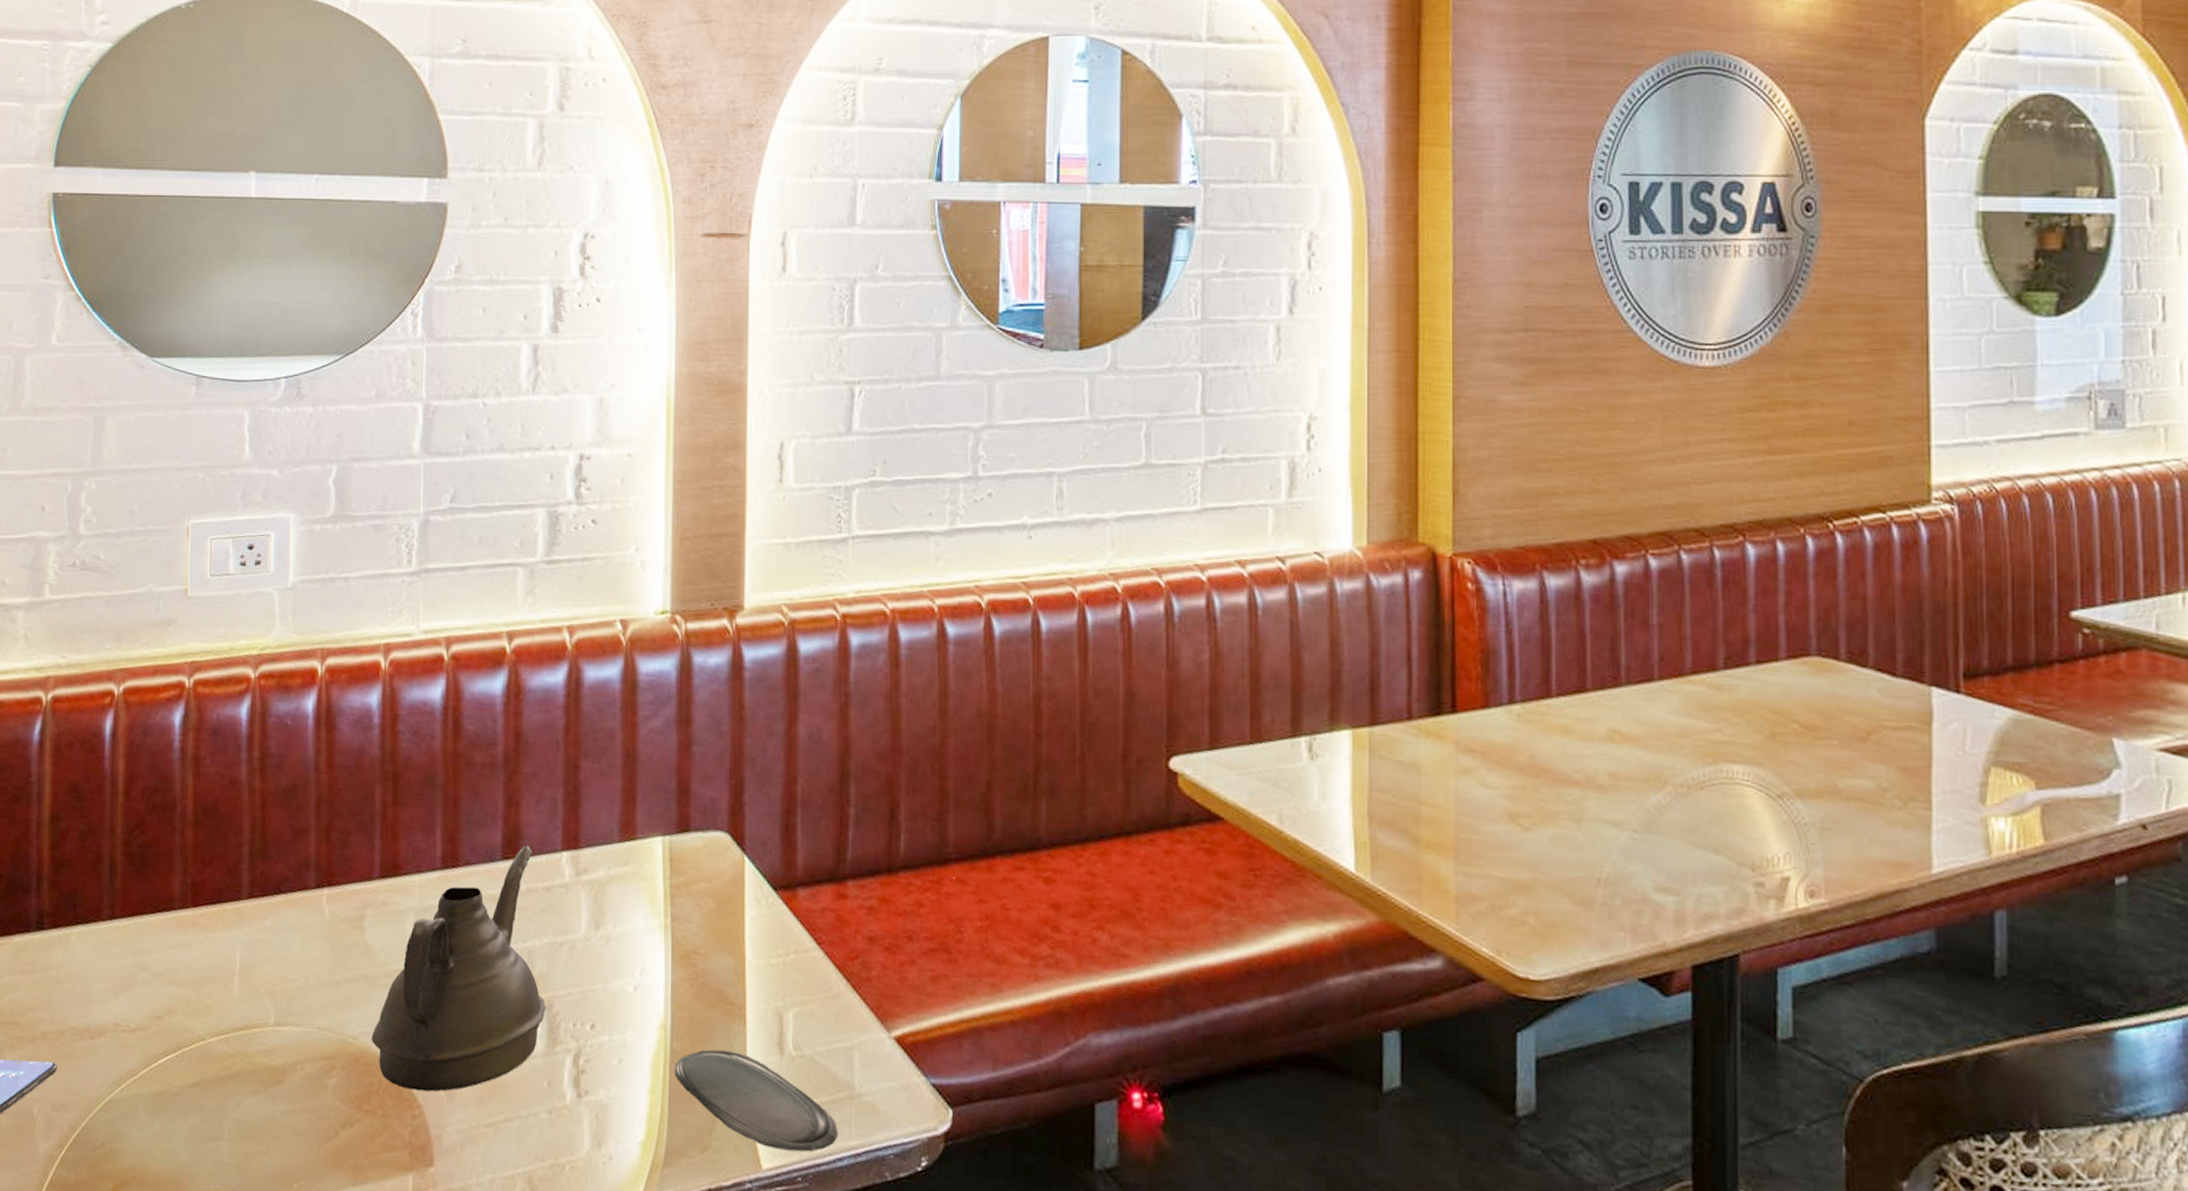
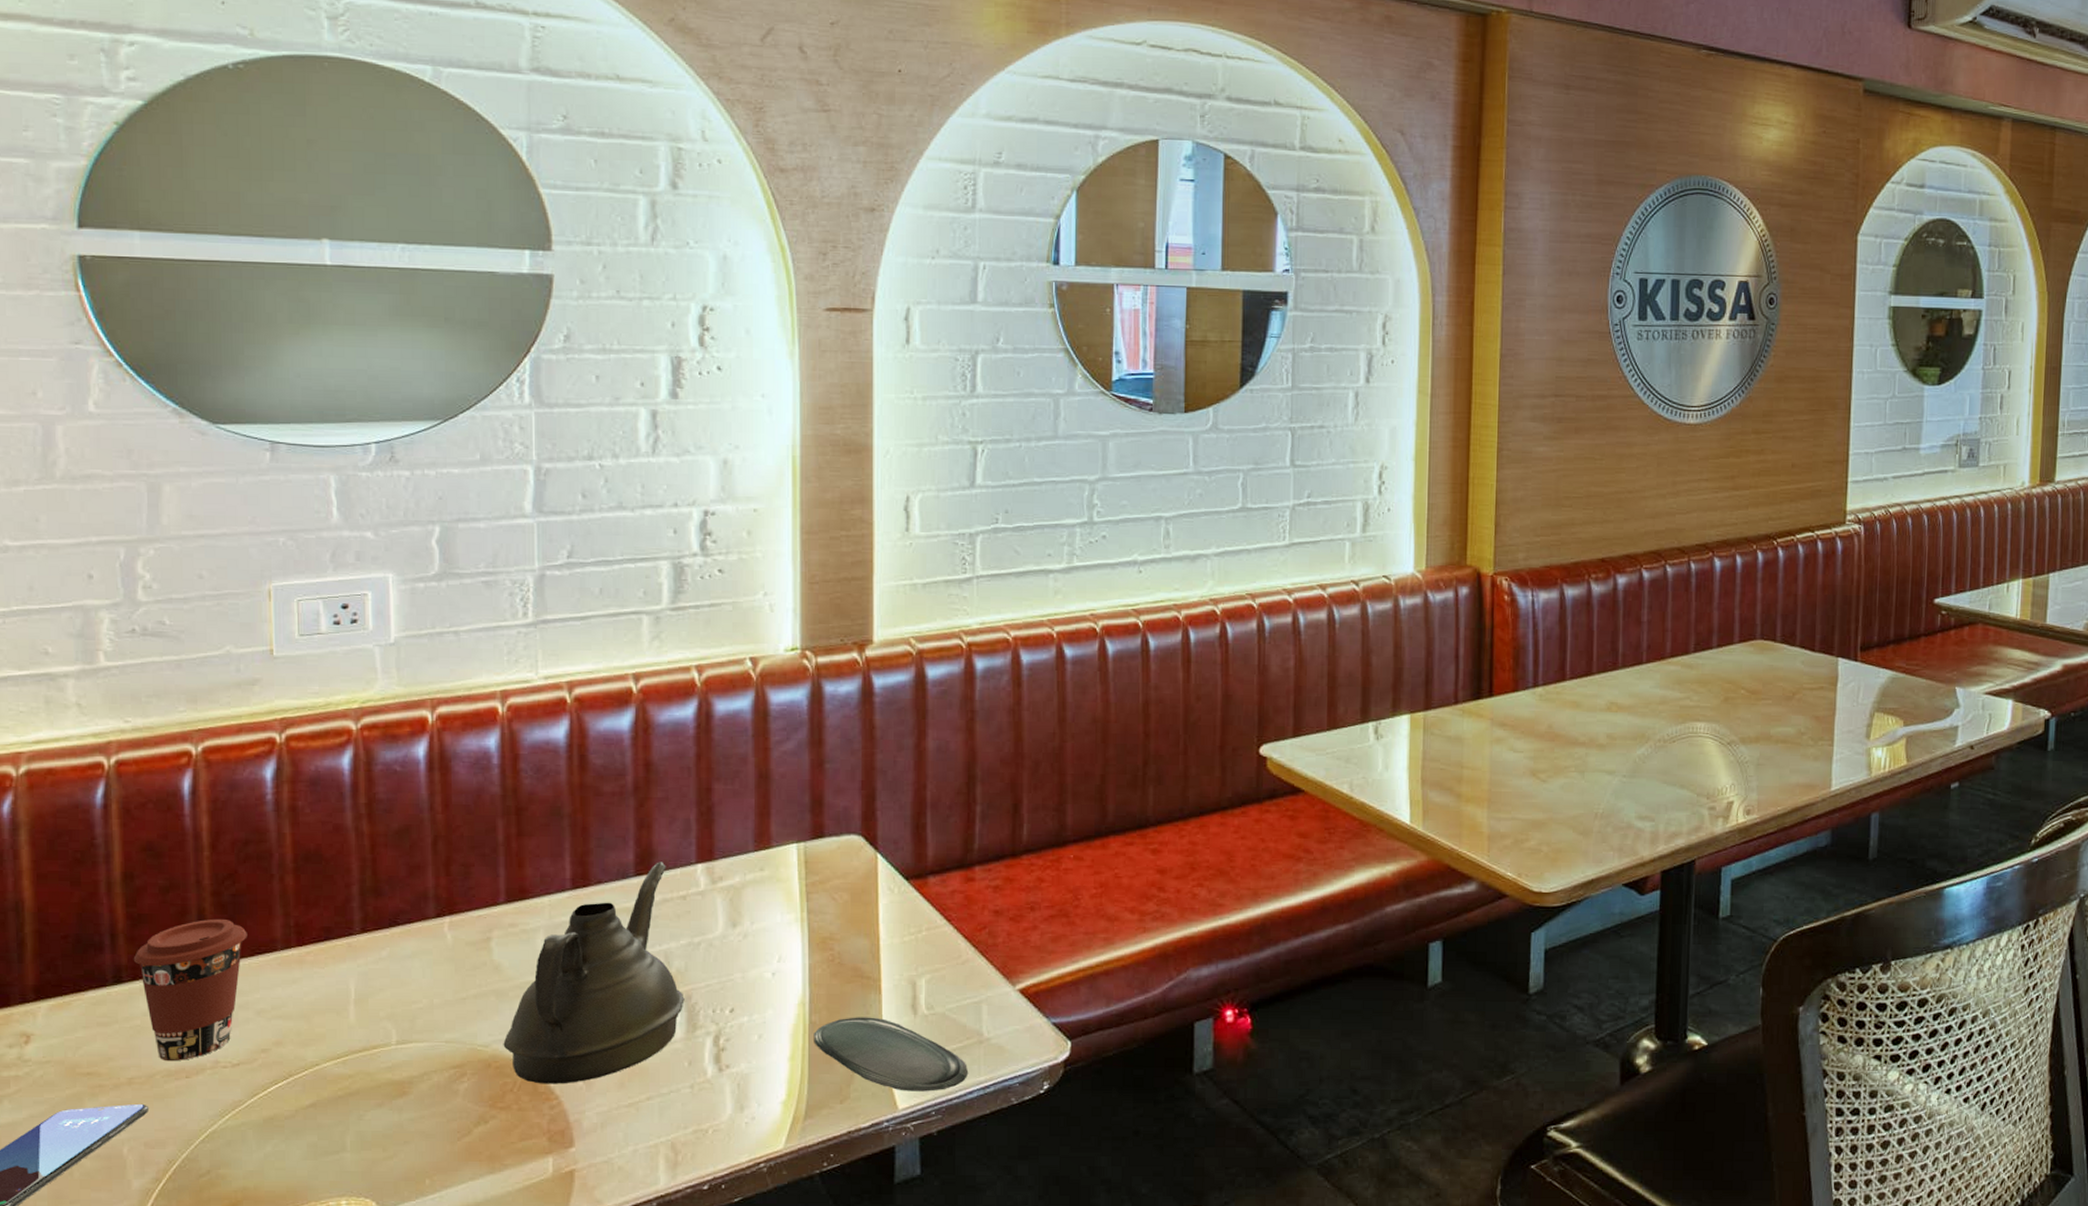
coffee cup: none [54,869,150,1020] -> present [133,918,247,1062]

